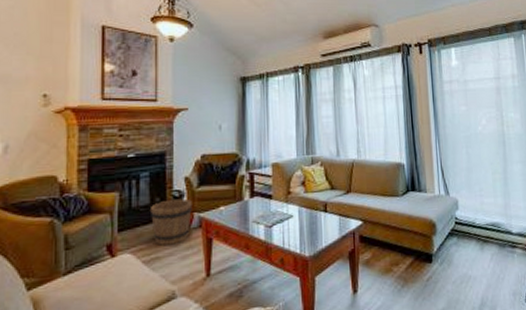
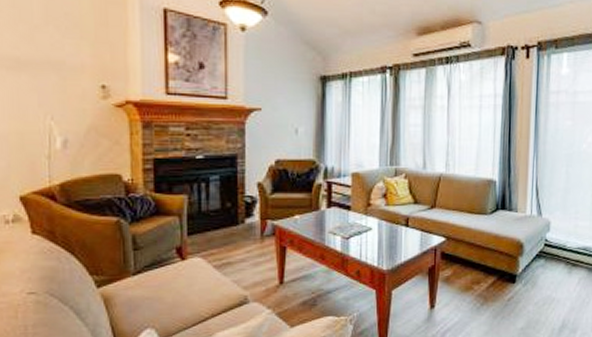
bucket: present [151,199,192,246] -> none [222,205,265,251]

